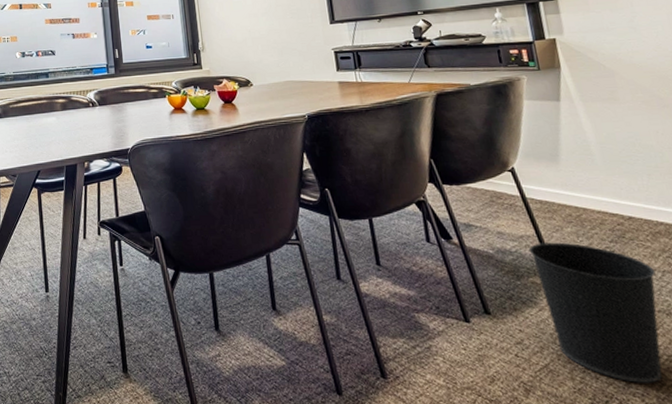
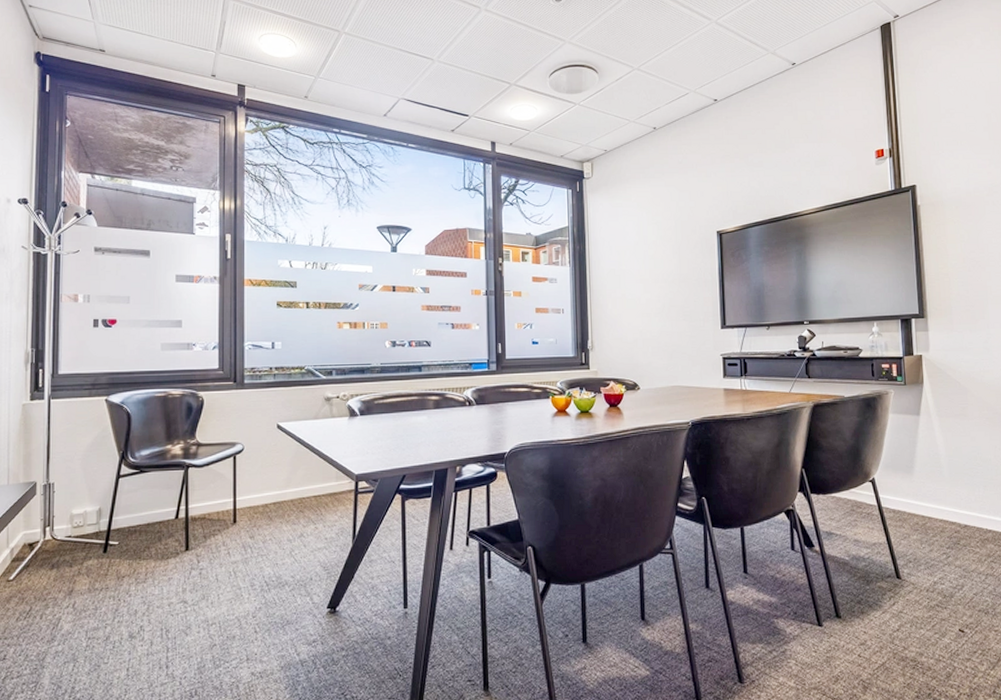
wastebasket: present [528,242,662,383] -> none [879,549,980,676]

